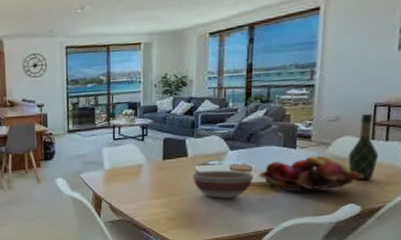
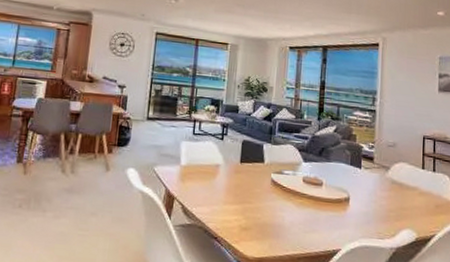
bowl: present [193,170,253,198] -> none [268,179,324,212]
fruit basket: present [259,155,365,192] -> none [328,177,418,215]
wine bottle: present [348,114,379,180] -> none [404,144,429,208]

